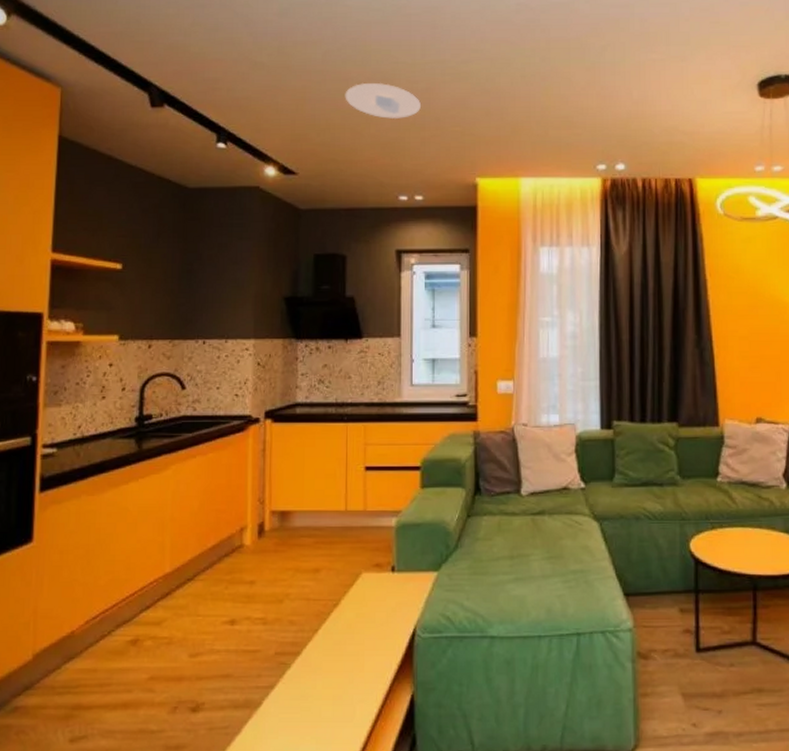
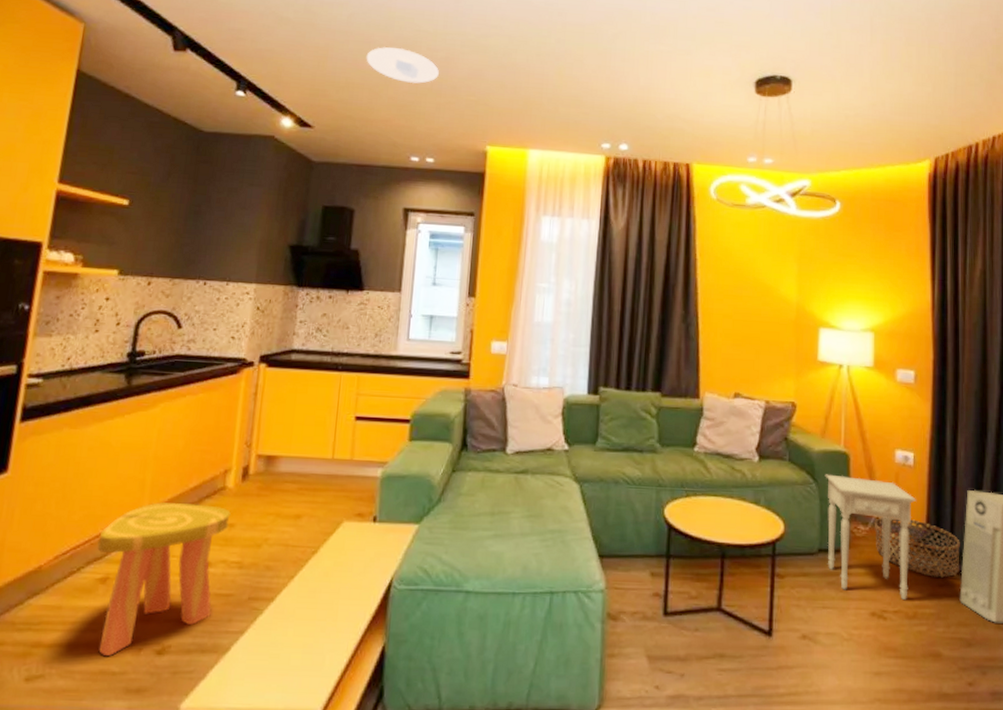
stool: none [125,562,250,716] -> present [97,502,231,657]

